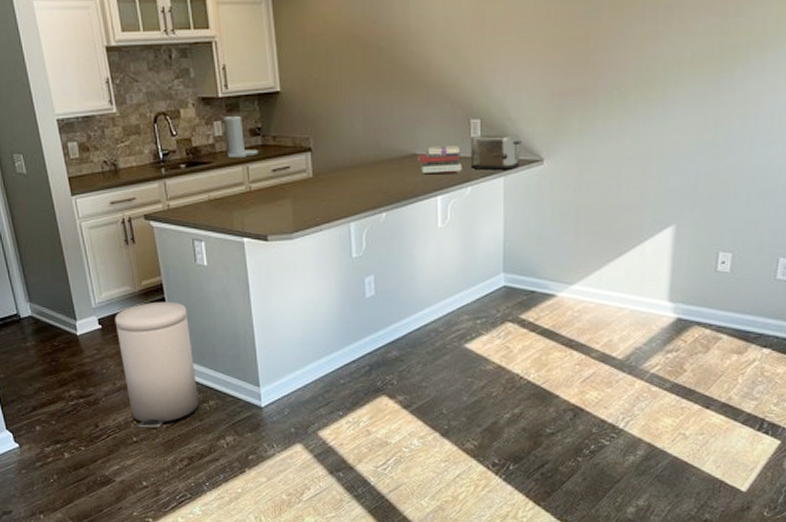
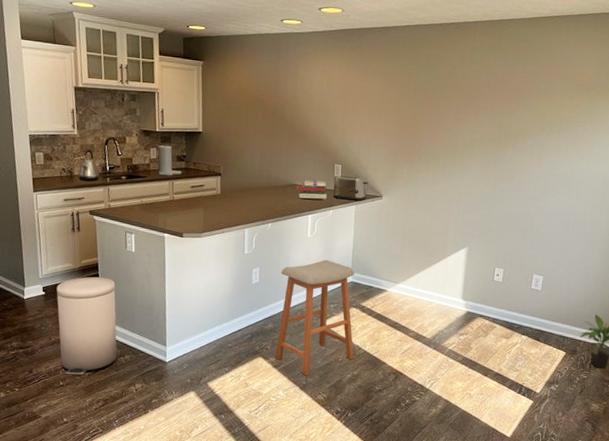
kettle: none [123,131,152,175] -> present [77,149,100,182]
stool: none [404,257,514,418] -> present [275,259,355,376]

